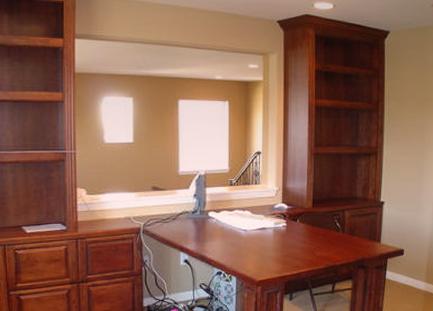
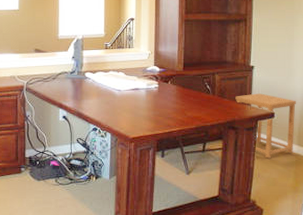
side table: none [365,230,426,297] -> present [235,93,297,159]

